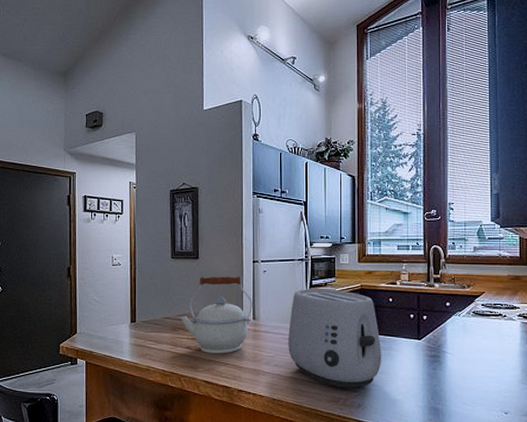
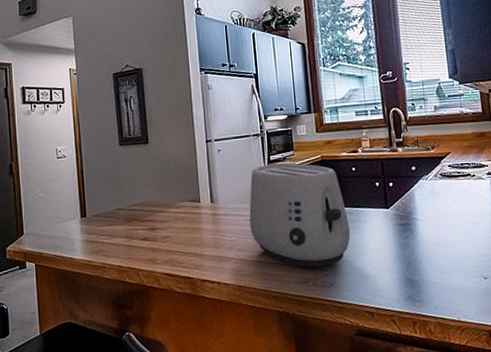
kettle: present [180,276,252,354] -> none [133,158,209,244]

